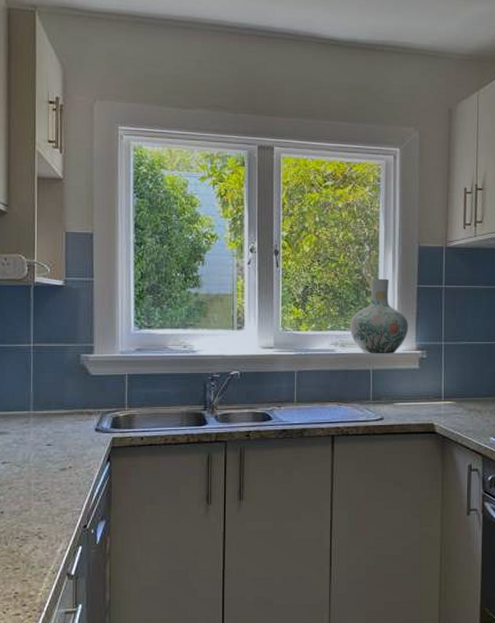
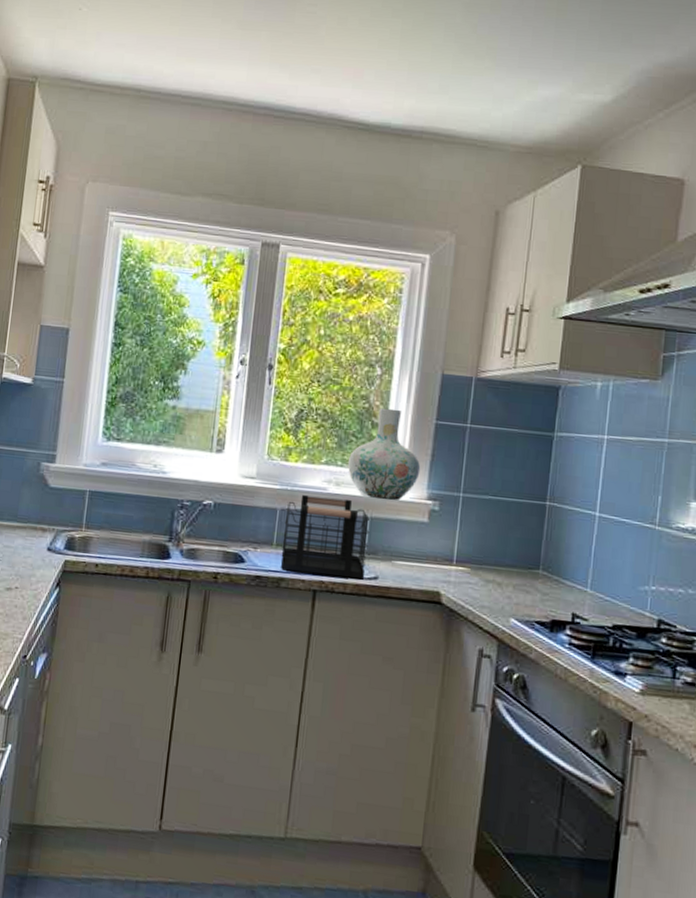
dish rack: none [302,357,373,422] -> present [281,495,370,580]

